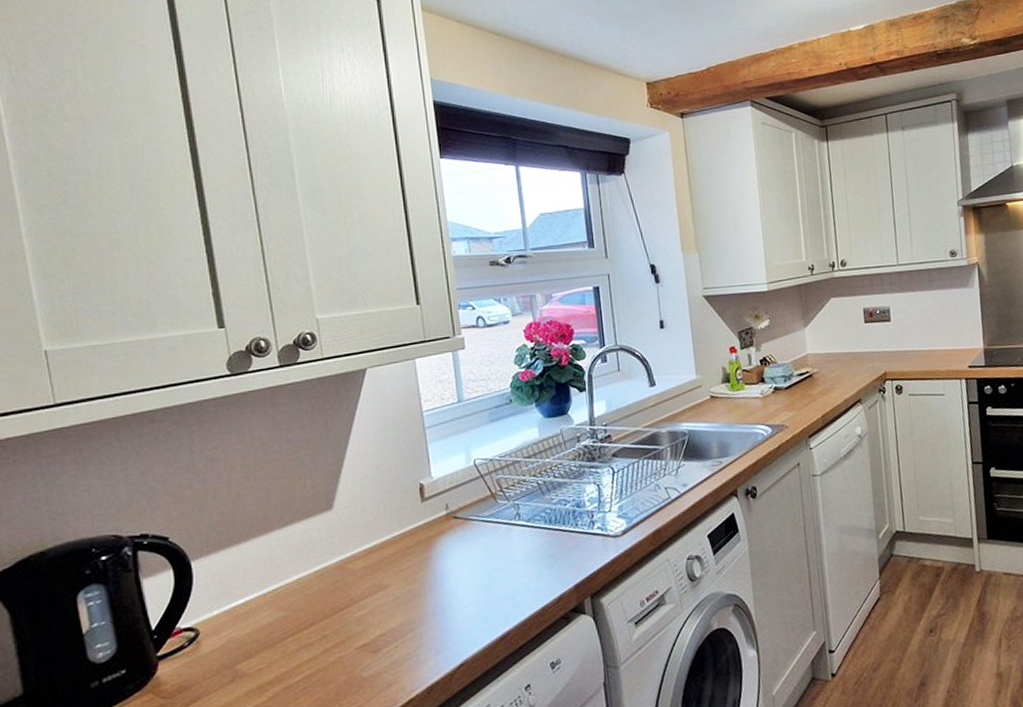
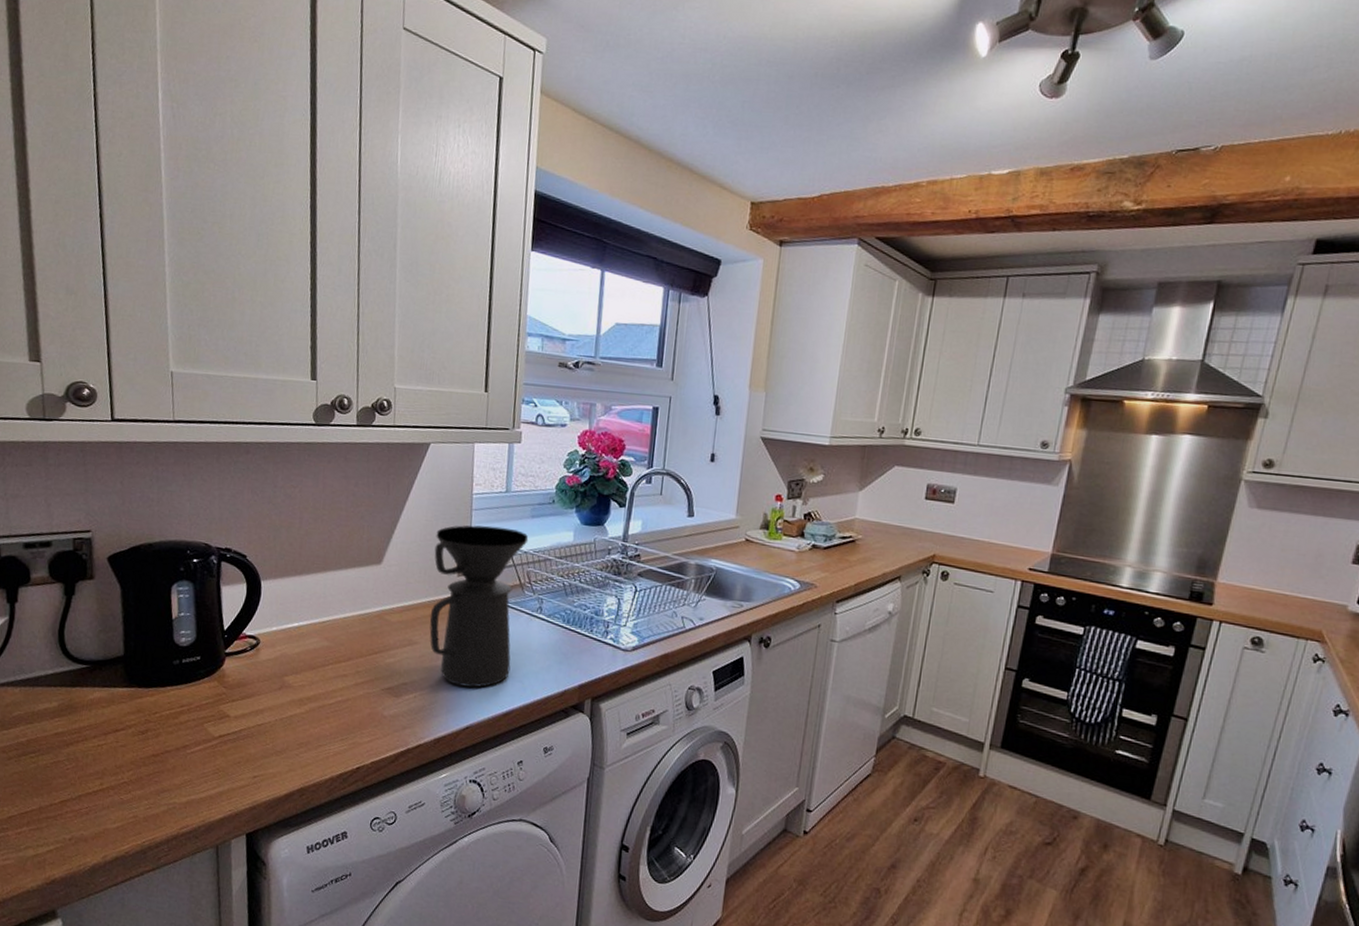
coffee maker: none [389,438,498,621] -> present [429,525,529,688]

